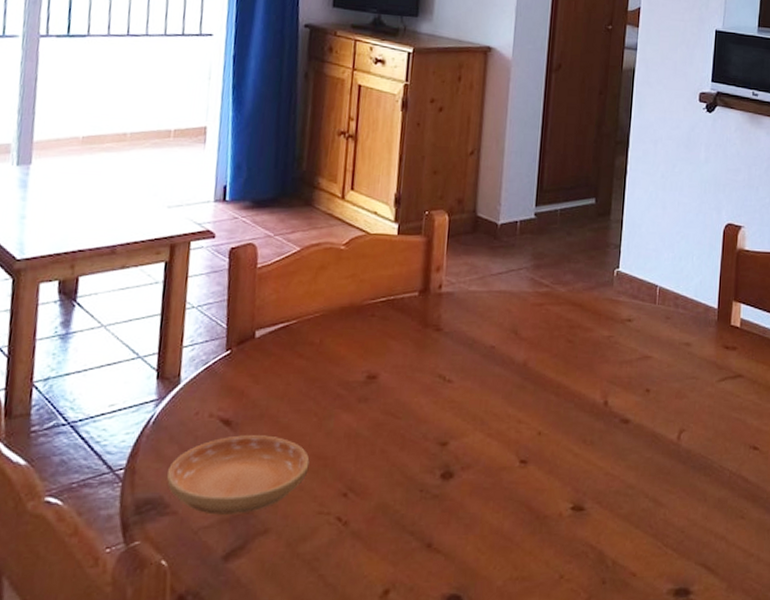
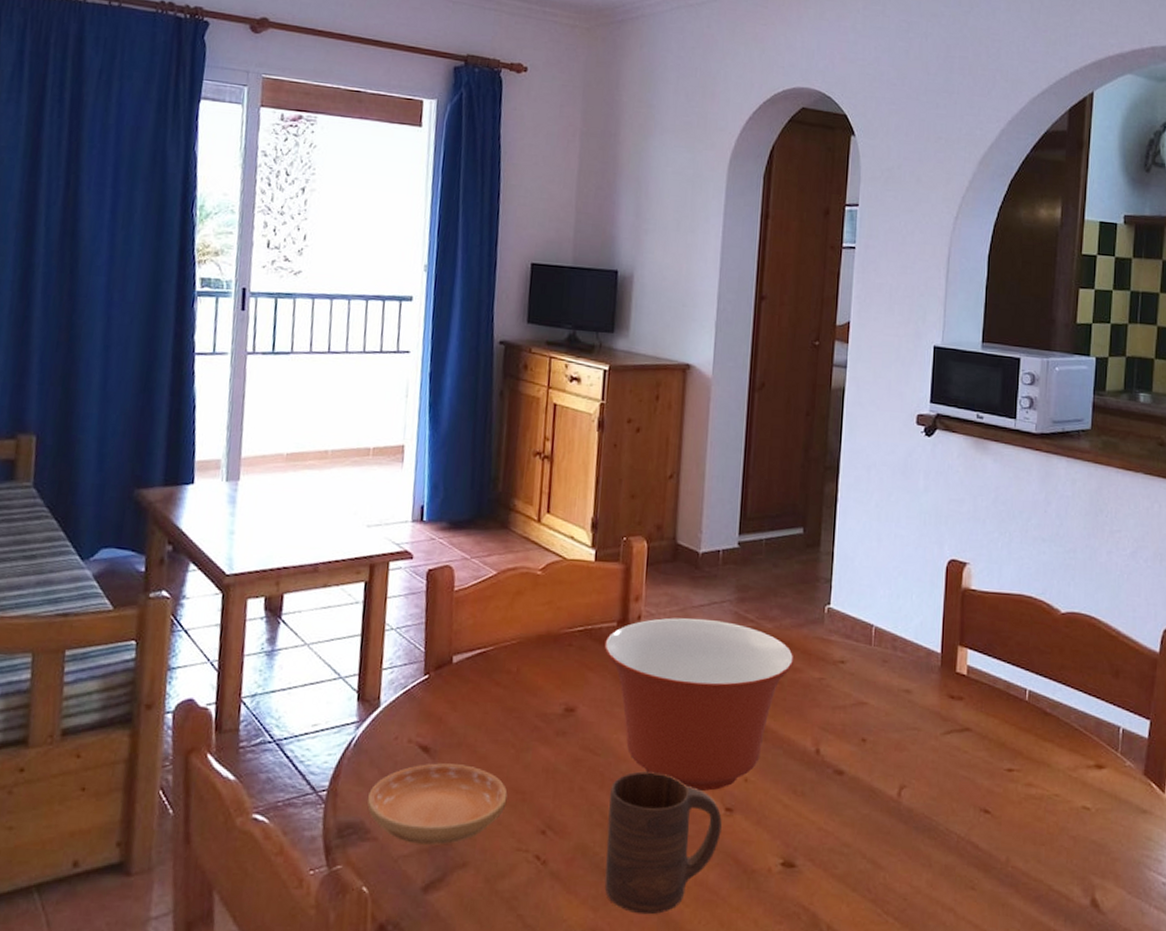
cup: none [404,431,517,565] -> present [604,771,722,915]
mixing bowl: none [406,285,586,447] -> present [604,617,794,792]

